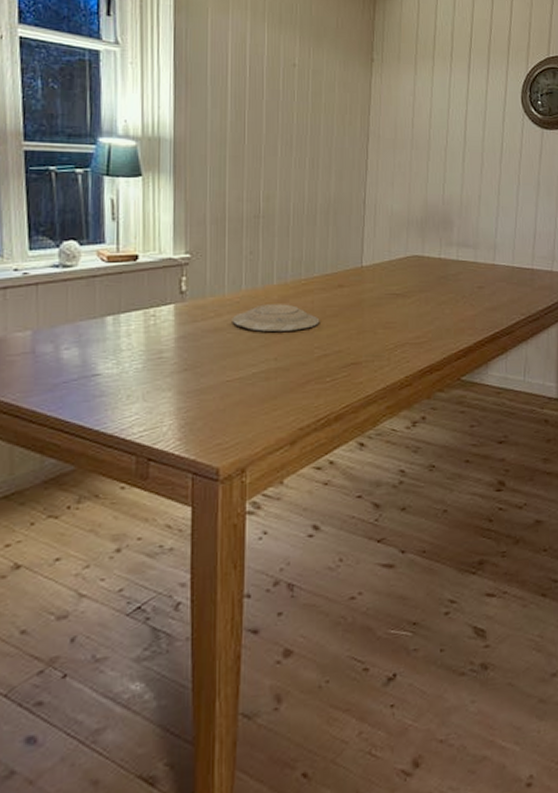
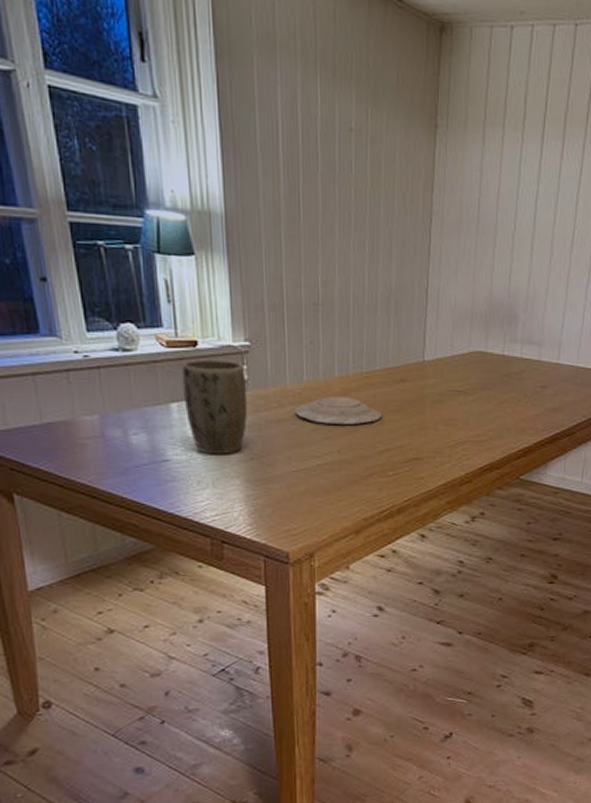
plant pot: none [119,272,185,366] -> present [181,359,248,454]

